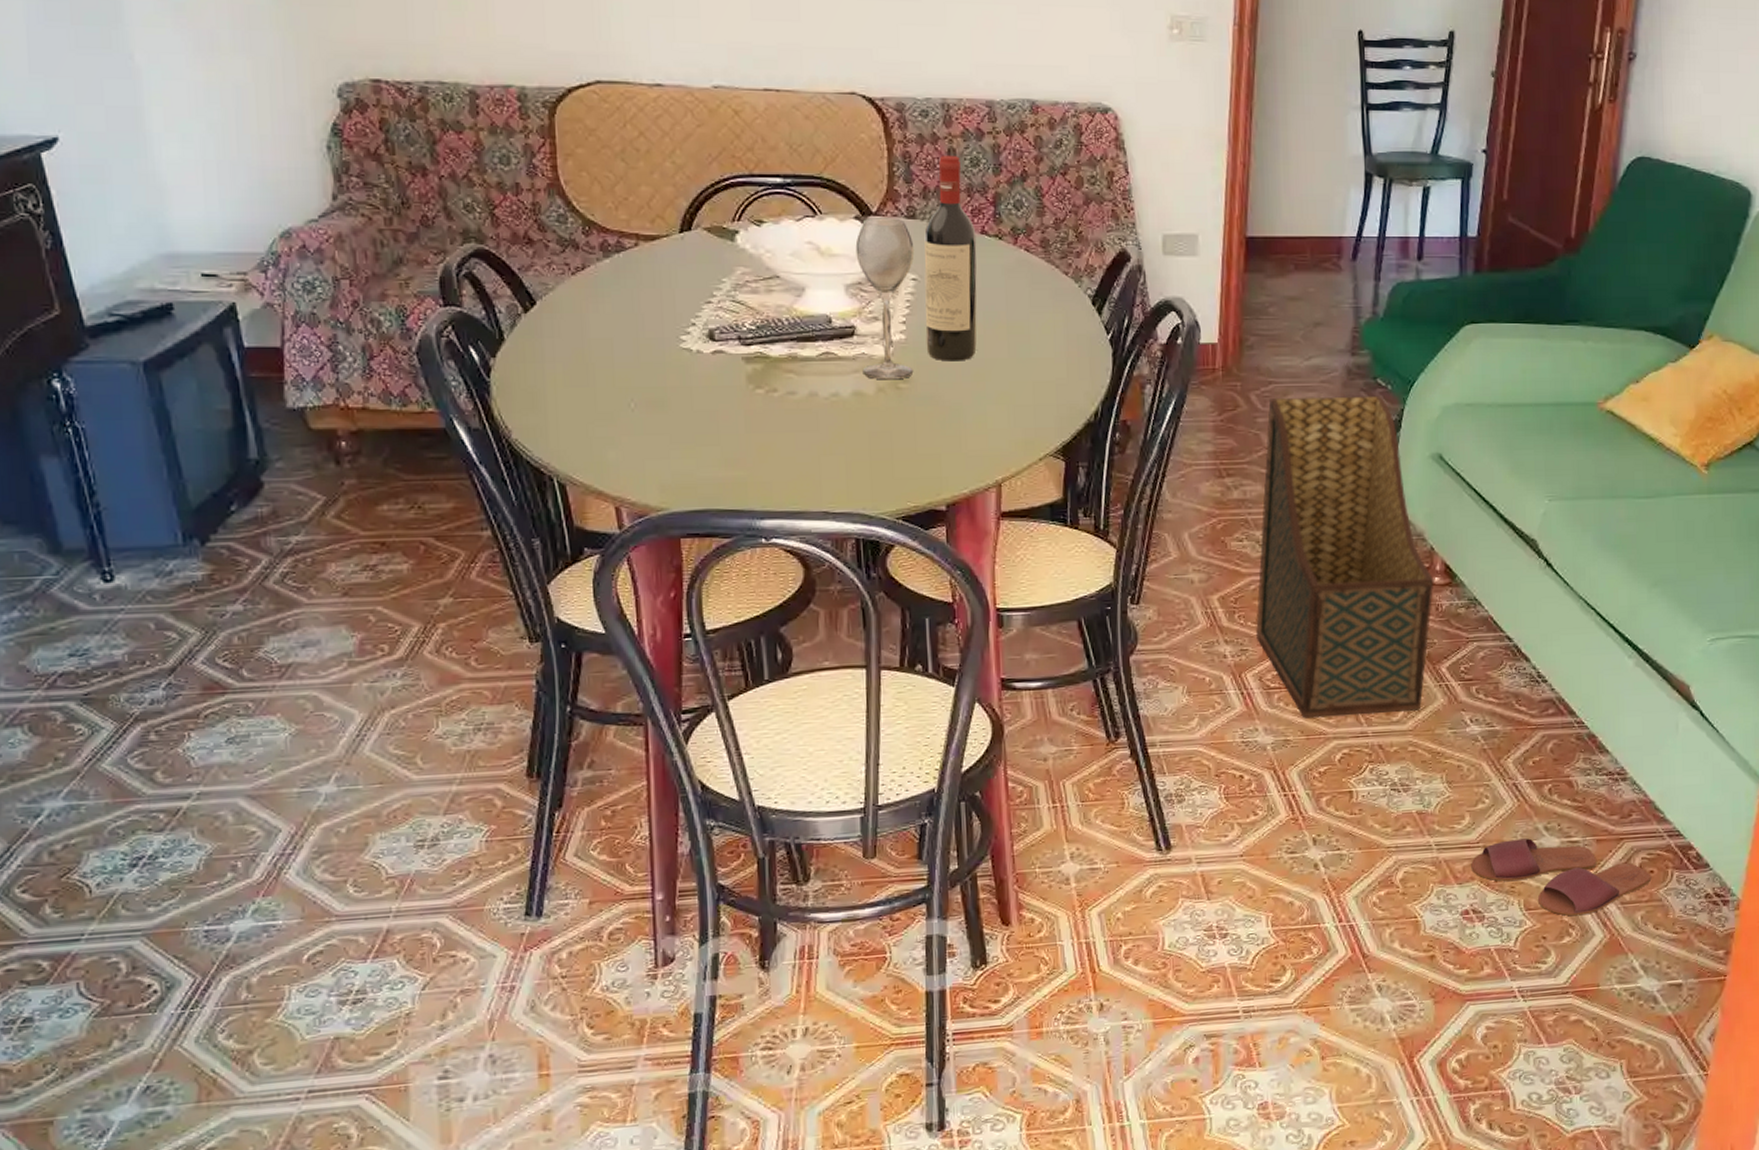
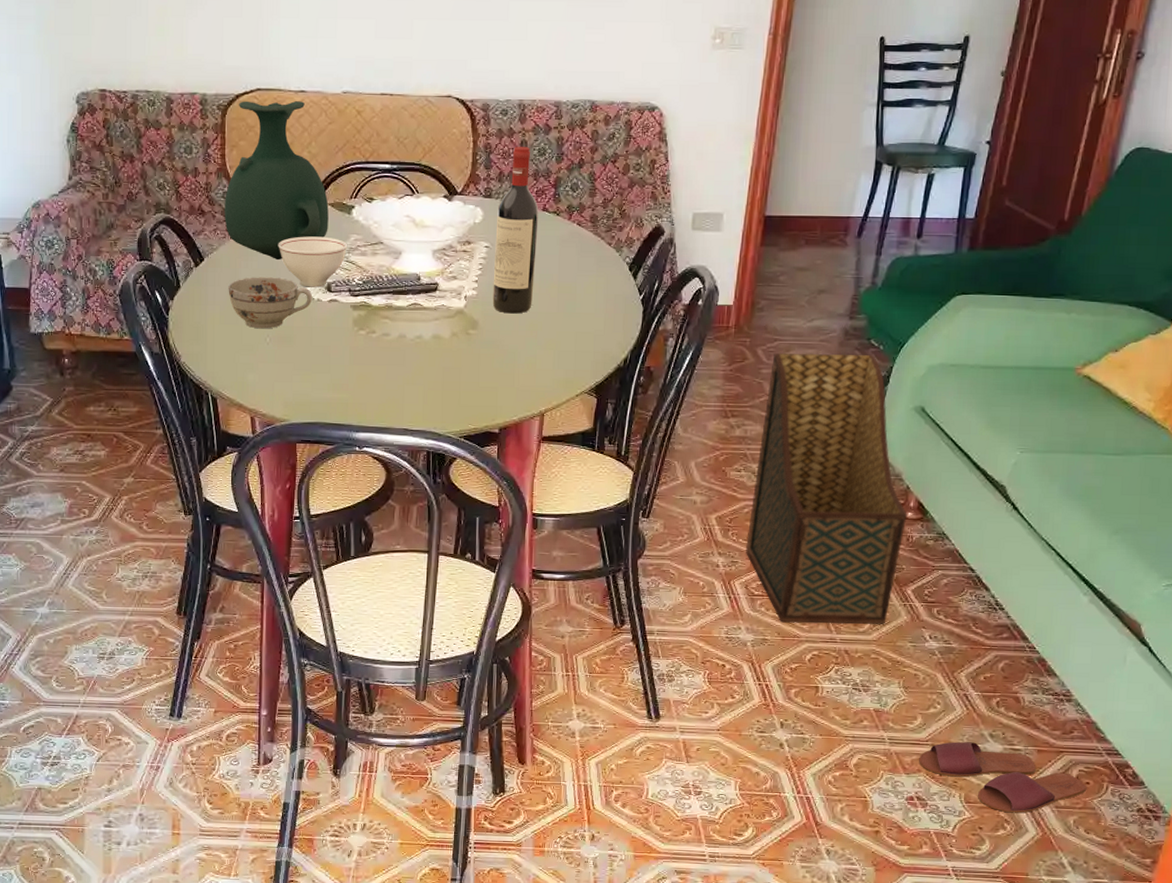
vase: none [560,96,706,301] -> present [224,100,329,259]
teacup: none [572,324,691,392] -> present [228,277,313,329]
bowl: none [638,270,733,336] -> present [278,236,348,287]
wineglass: present [855,218,915,380] -> none [441,197,489,327]

